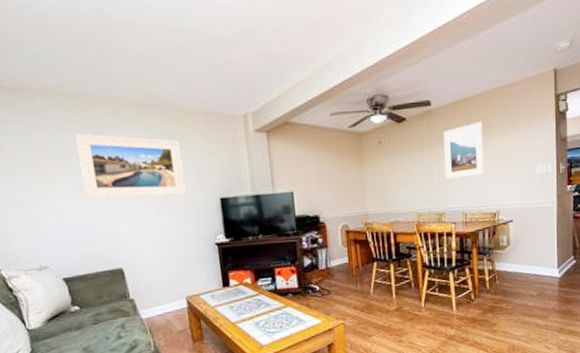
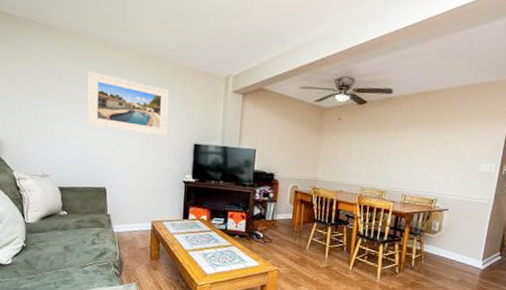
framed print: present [443,121,484,180] -> none [393,115,437,163]

